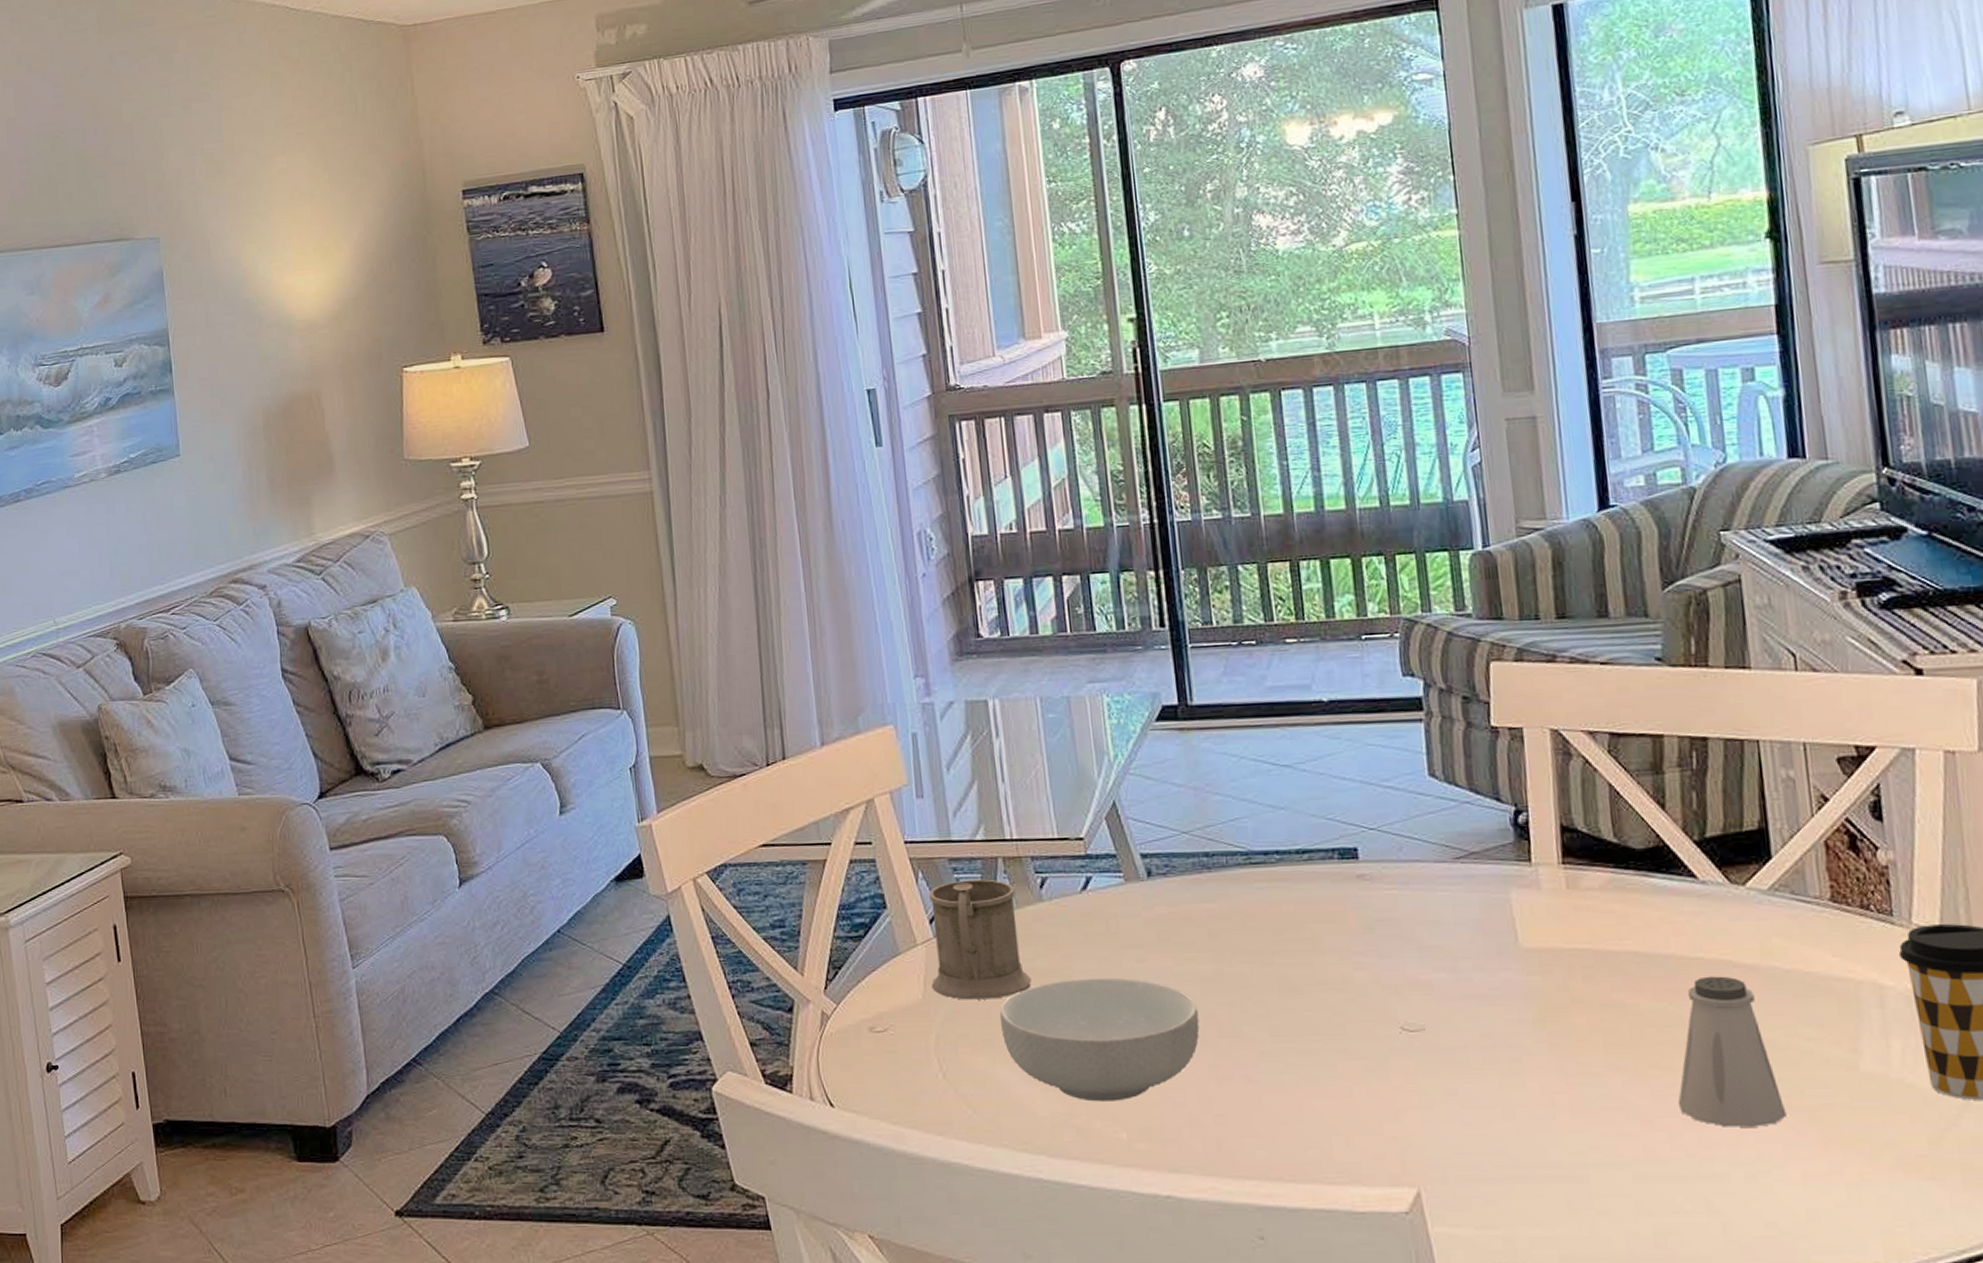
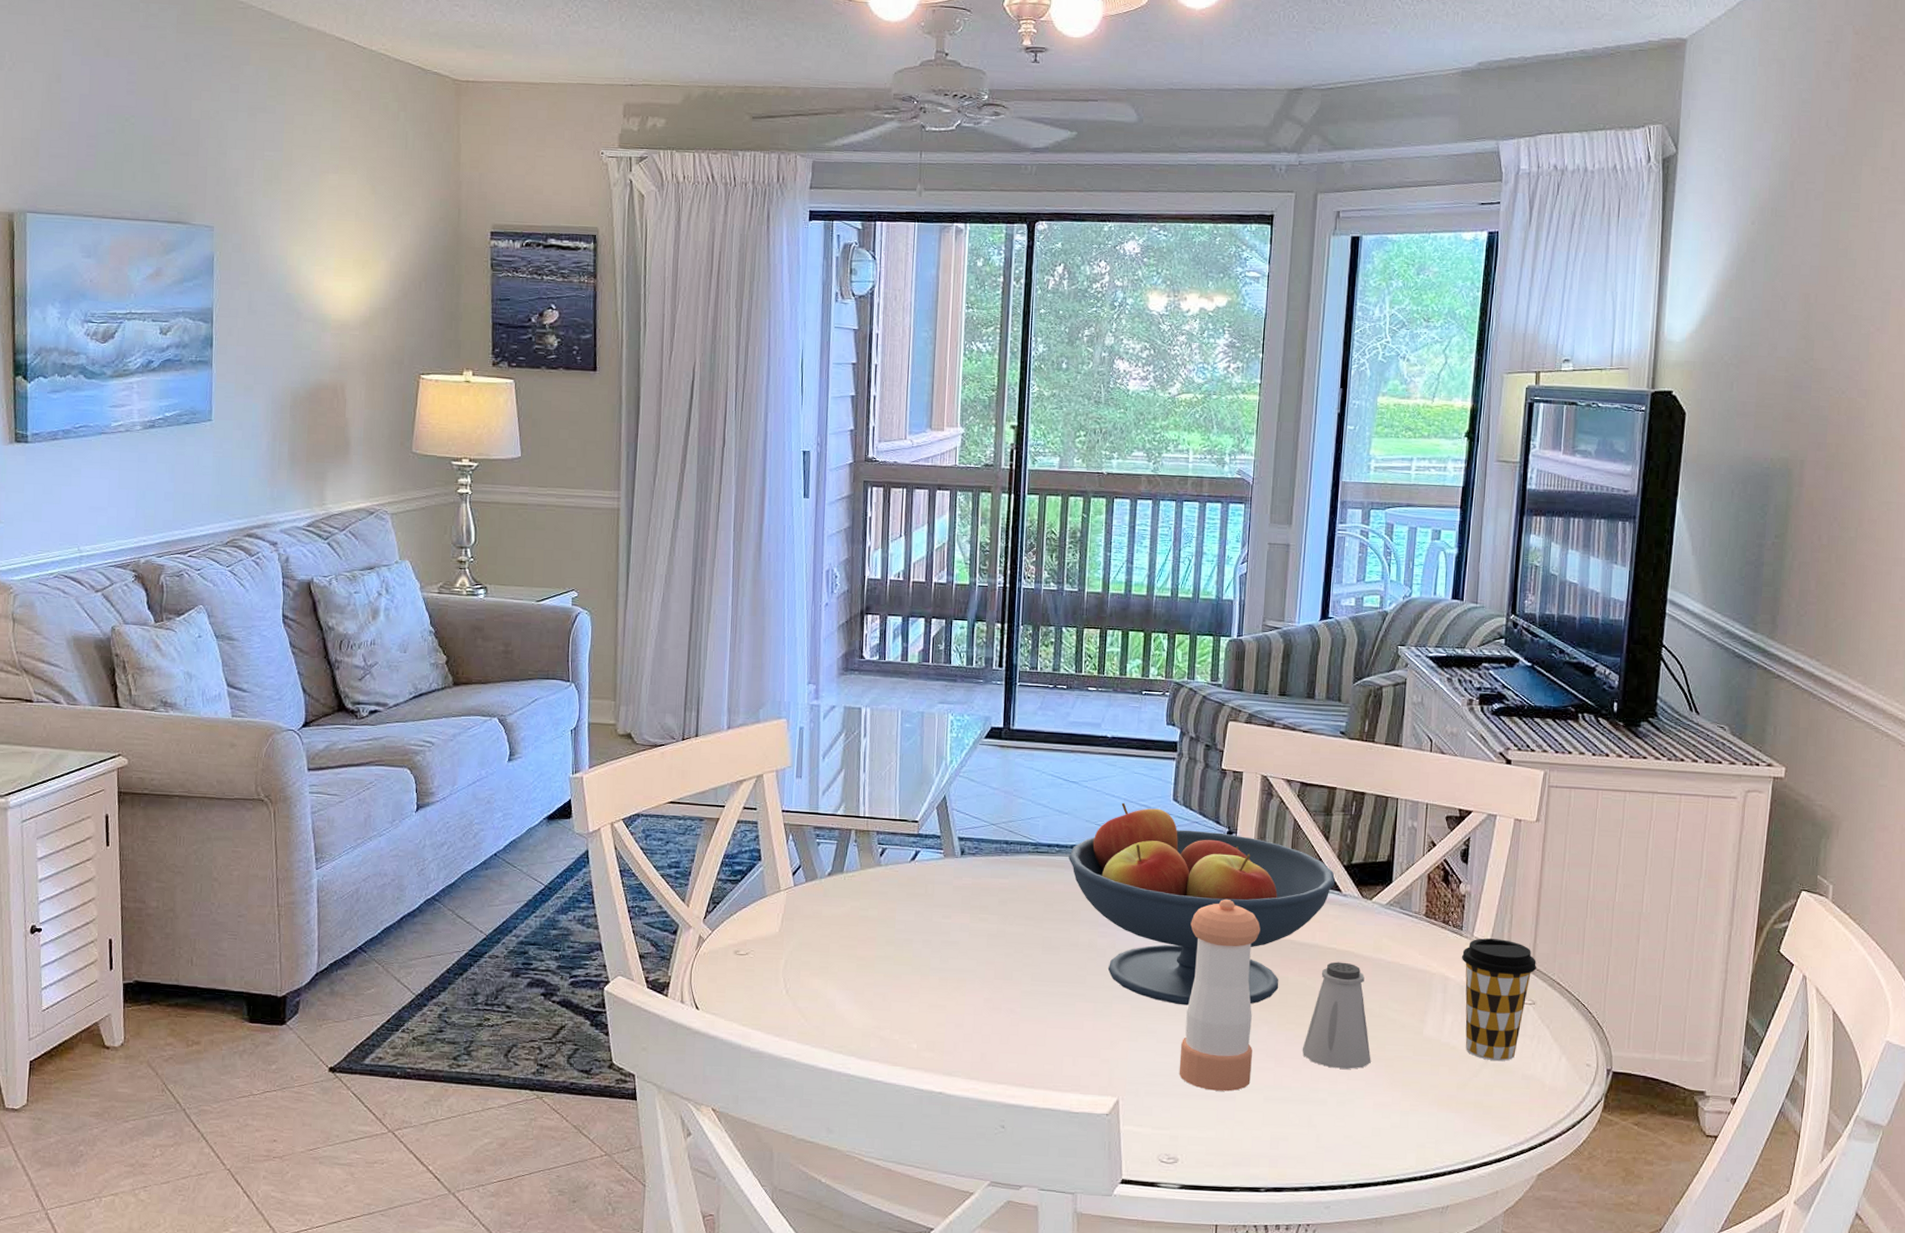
mug: present [929,879,1031,1000] -> none [787,844,863,937]
cereal bowl: present [999,977,1200,1102] -> none [835,927,983,1020]
fruit bowl: none [1295,785,1686,1054] -> present [1069,802,1336,1006]
pepper shaker: none [1482,902,1609,1170] -> present [1179,898,1261,1092]

